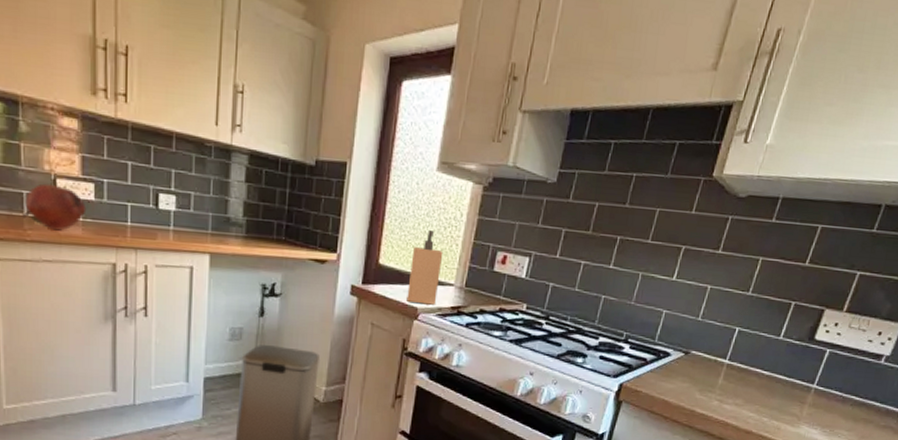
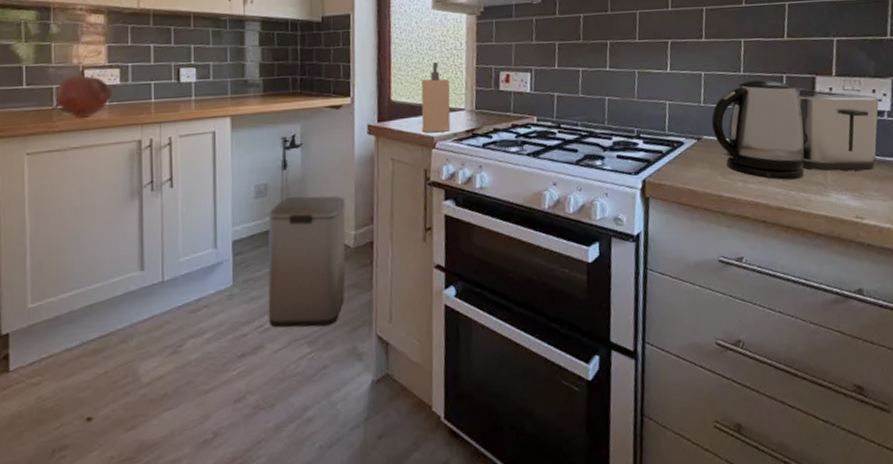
kettle: none [703,302,805,408] -> present [711,79,805,181]
toaster: none [782,318,882,411] -> present [795,88,879,172]

